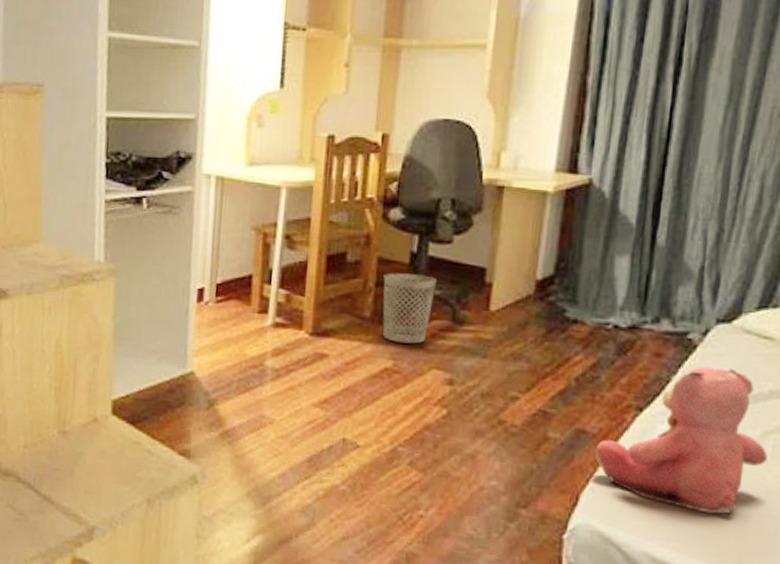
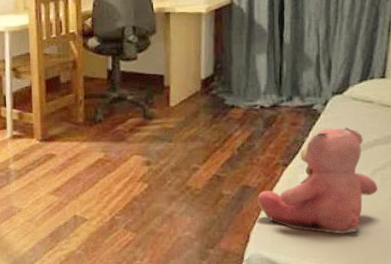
wastebasket: present [383,273,436,344] -> none [89,85,129,139]

